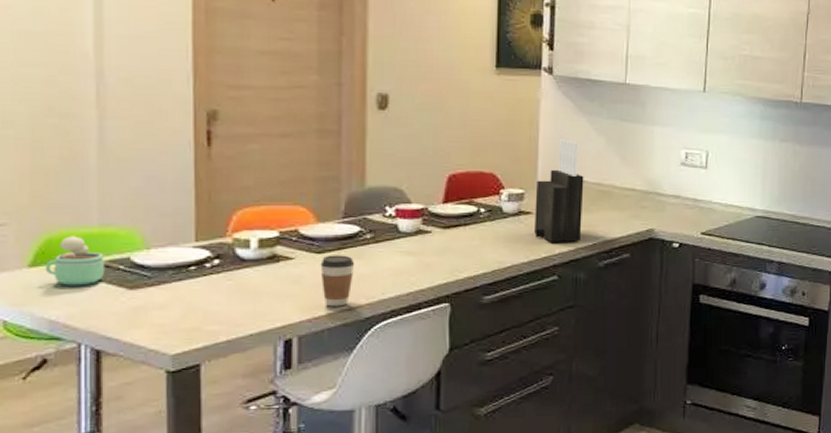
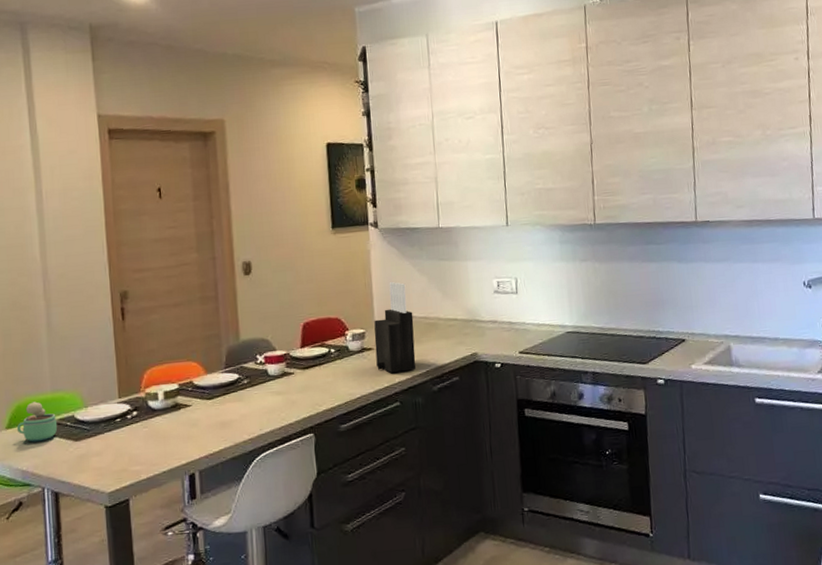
coffee cup: present [320,255,355,307] -> none [211,399,237,444]

